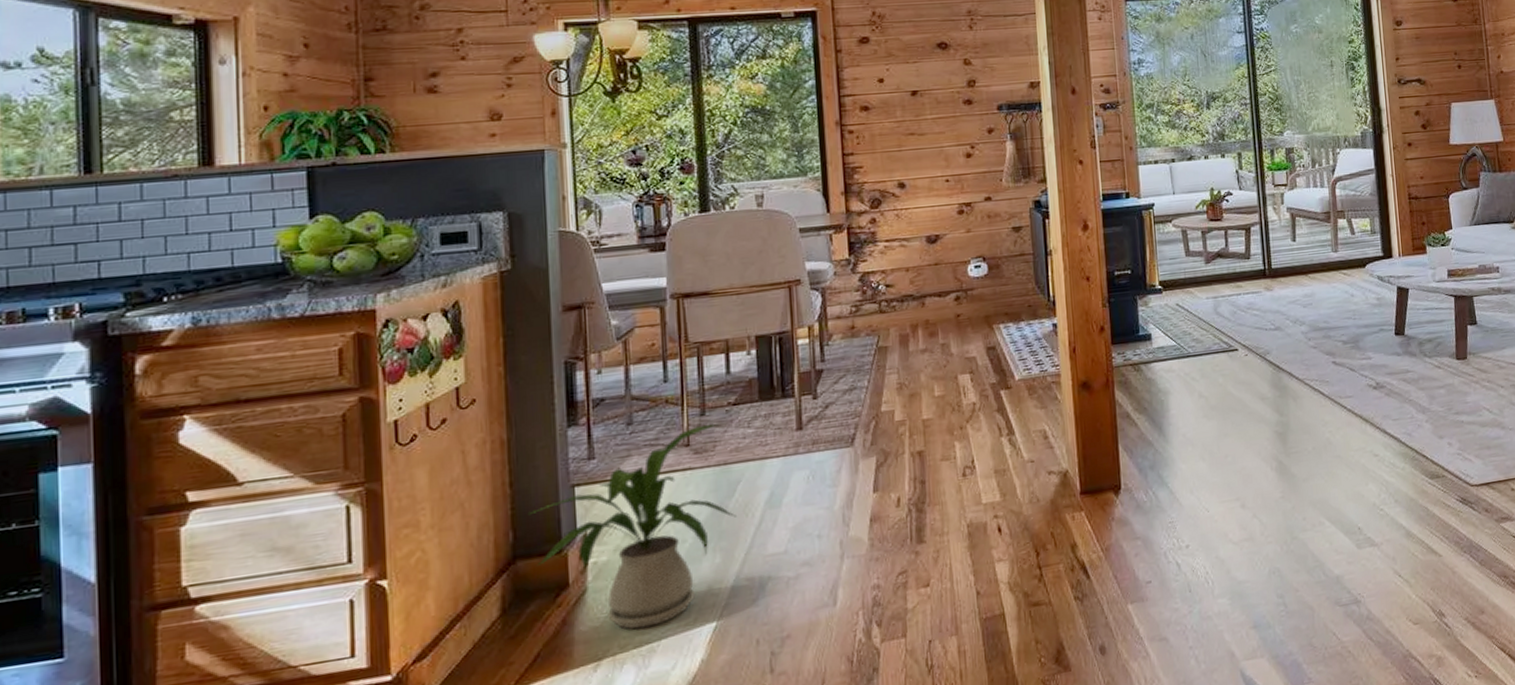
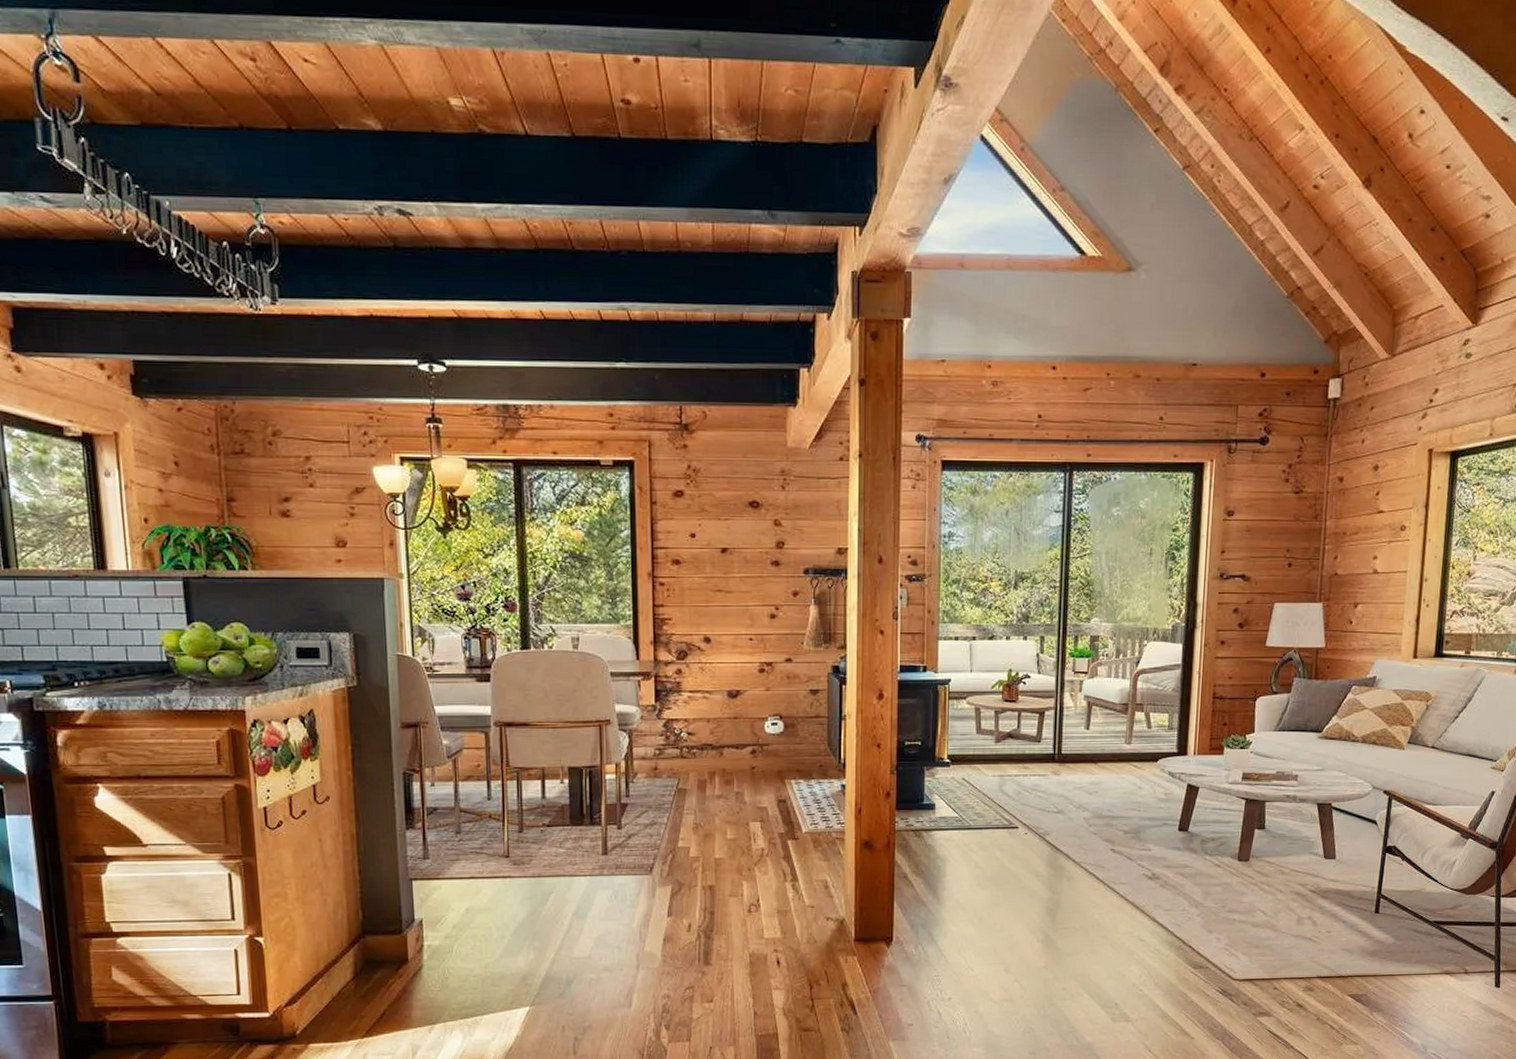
house plant: present [527,423,736,629] -> none [374,840,548,1004]

